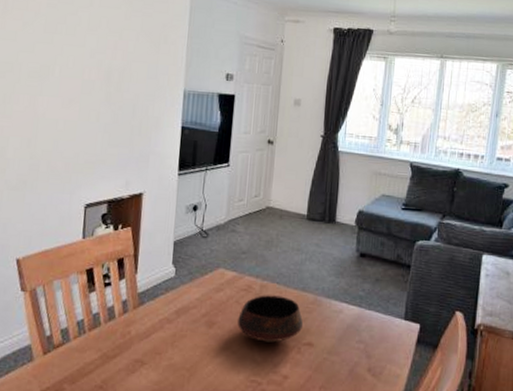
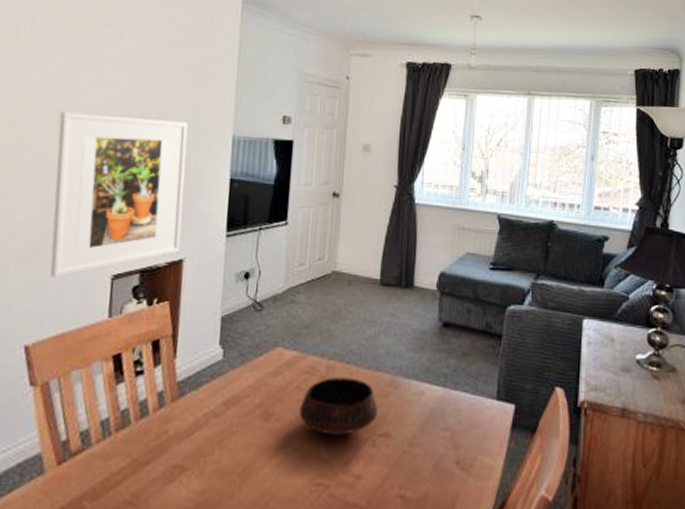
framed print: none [35,67,147,205] -> present [50,112,188,278]

